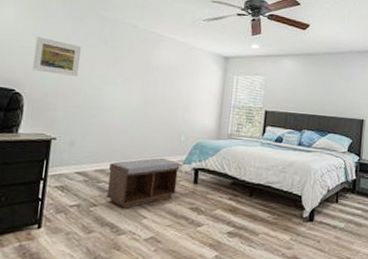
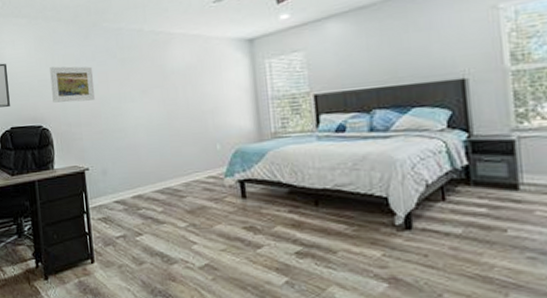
bench: present [106,157,180,209] -> none [146,172,225,236]

